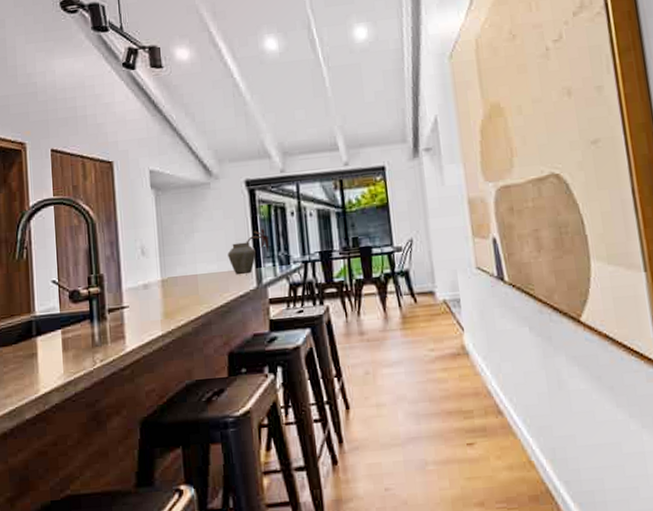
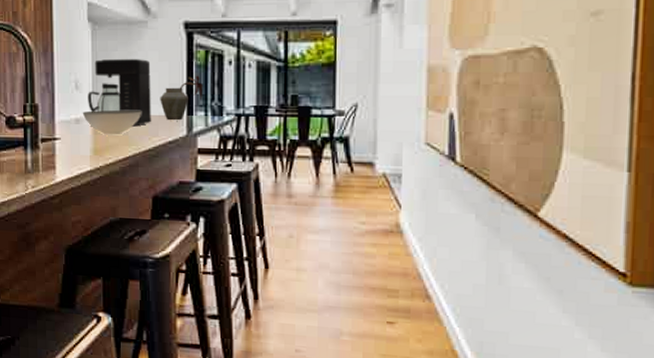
bowl: none [150,268,211,297] -> present [82,109,142,135]
coffee maker: none [155,218,222,285] -> present [88,58,152,127]

